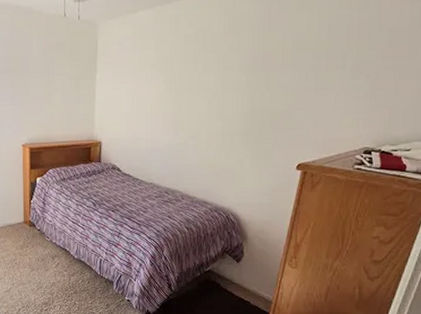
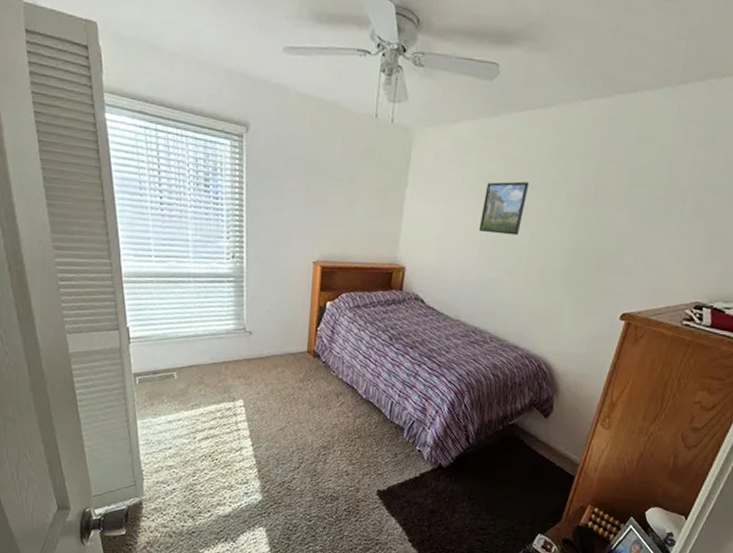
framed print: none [162,57,203,105] -> present [478,181,530,236]

